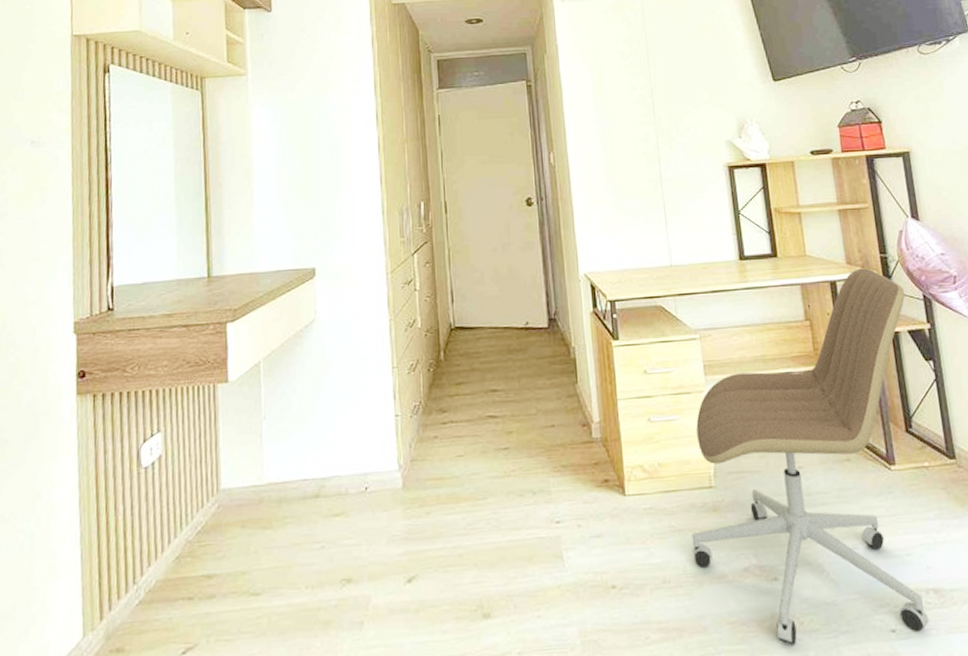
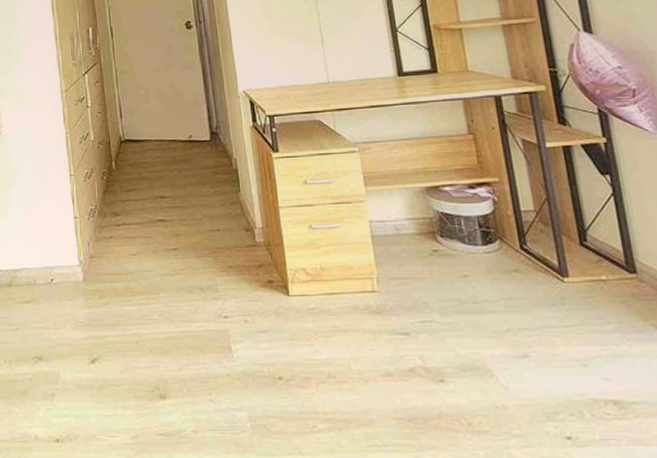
office chair: present [692,268,929,645] -> none [356,82,609,444]

